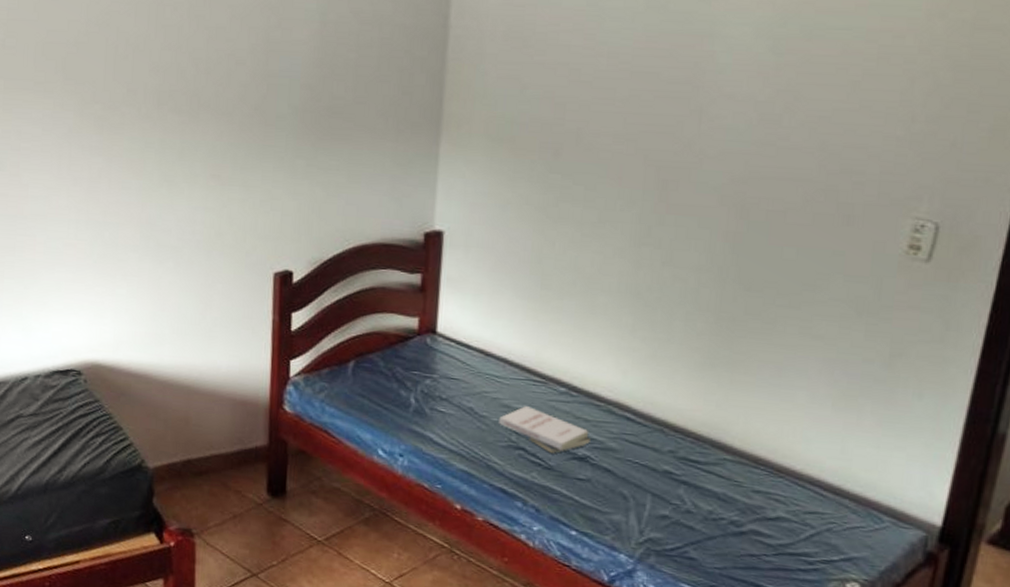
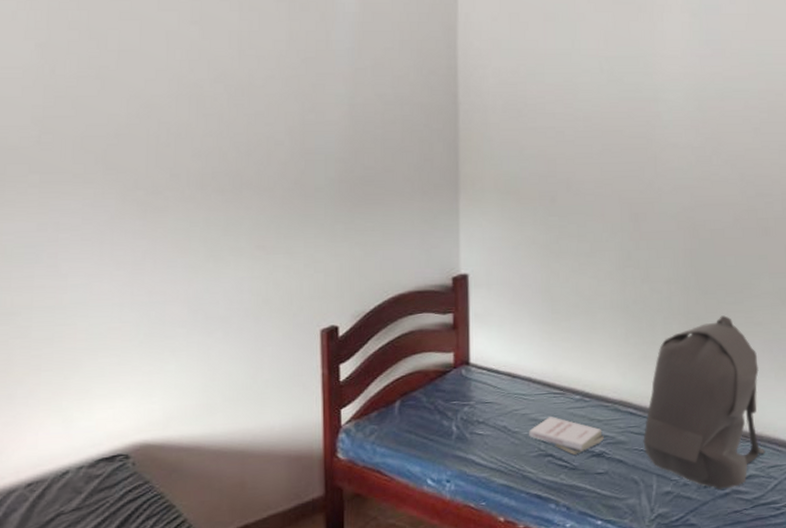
backpack: none [639,320,810,528] -> present [643,315,766,490]

